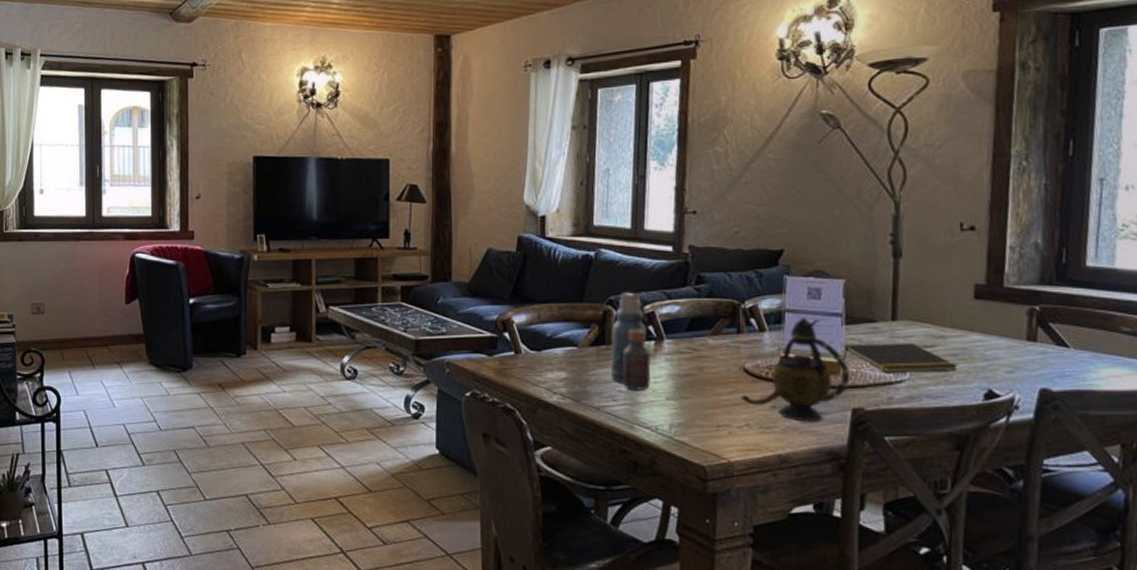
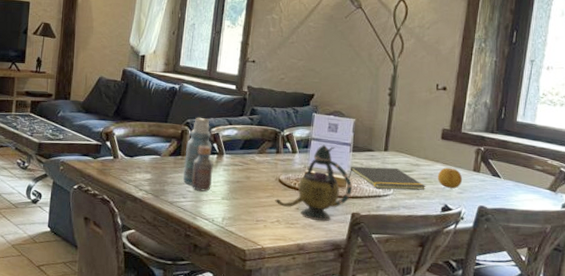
fruit: none [973,338,1012,367] -> present [437,167,463,189]

